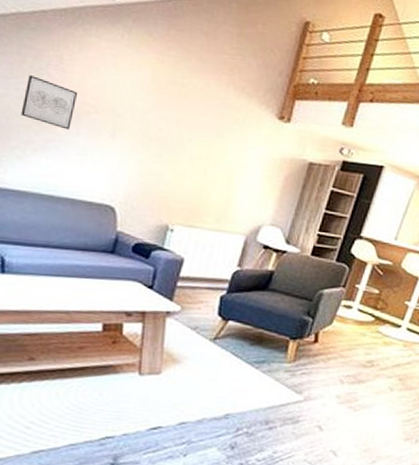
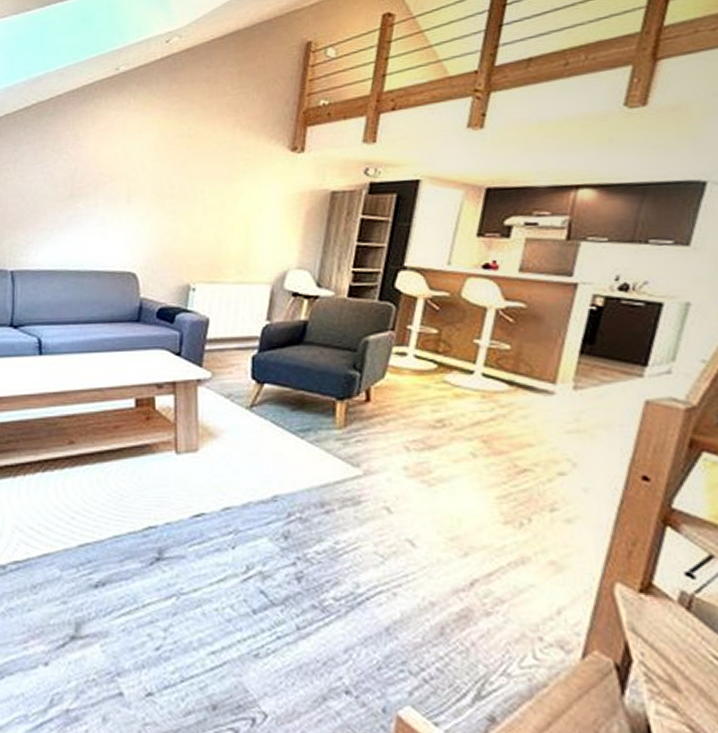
wall art: present [21,75,78,130] -> none [46,157,94,203]

